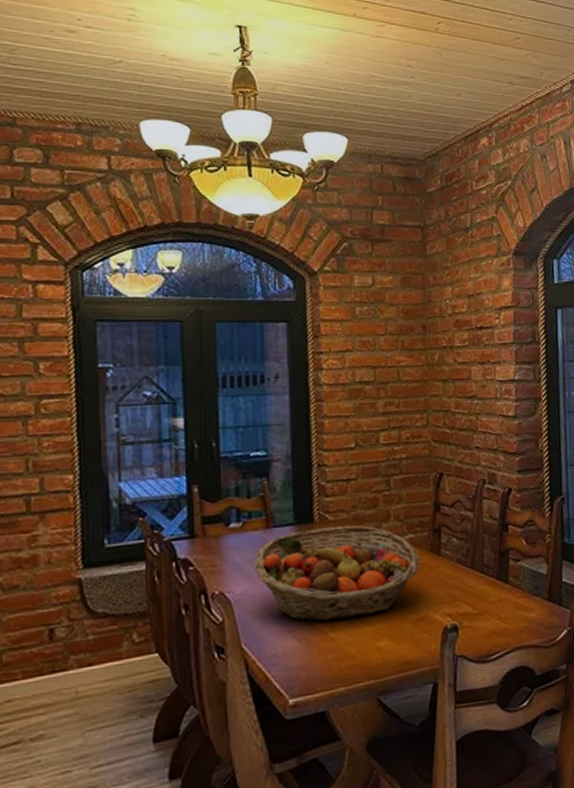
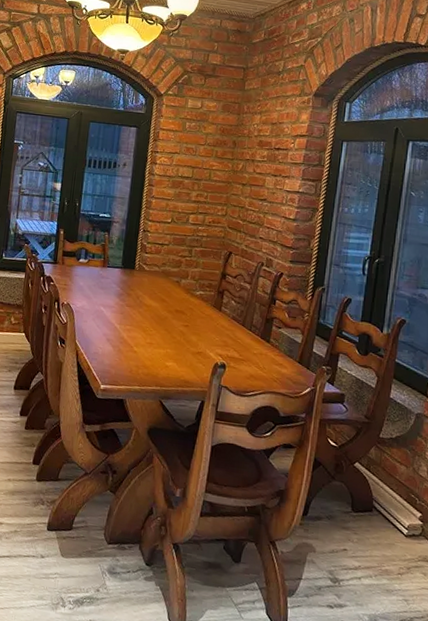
fruit basket: present [253,525,421,622] -> none [91,273,206,342]

